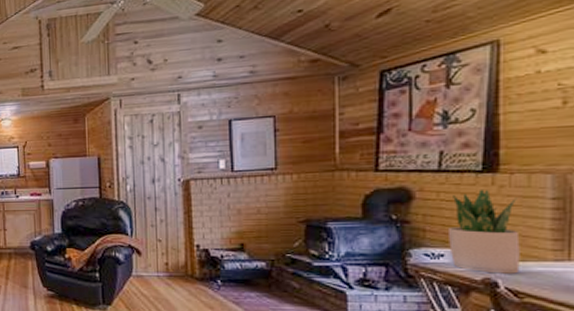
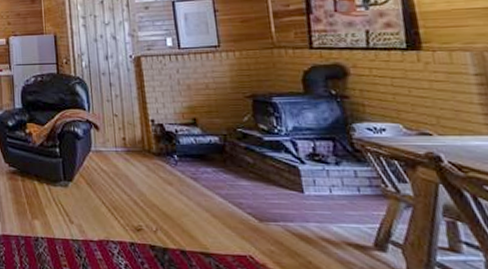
planter: present [447,189,520,274] -> none [384,65,459,148]

